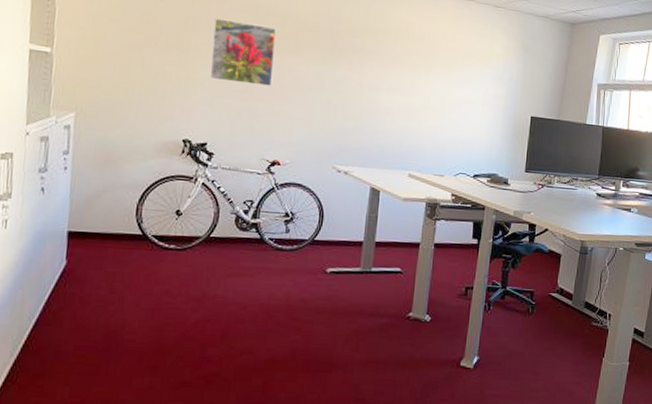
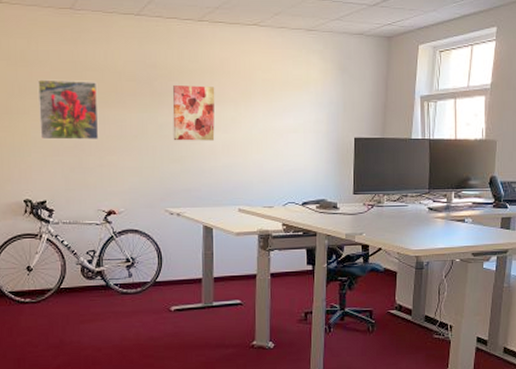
wall art: none [349,41,398,102] -> present [172,84,215,141]

